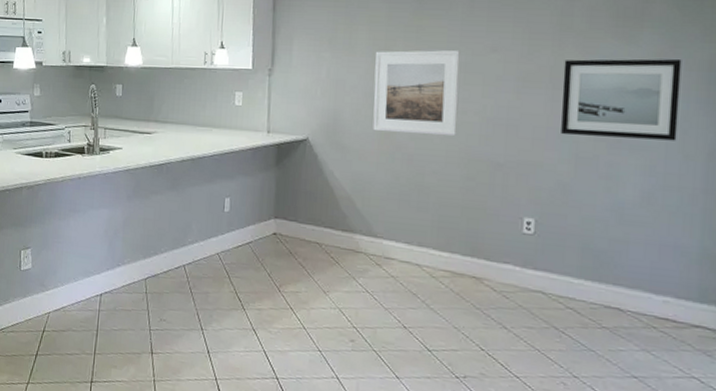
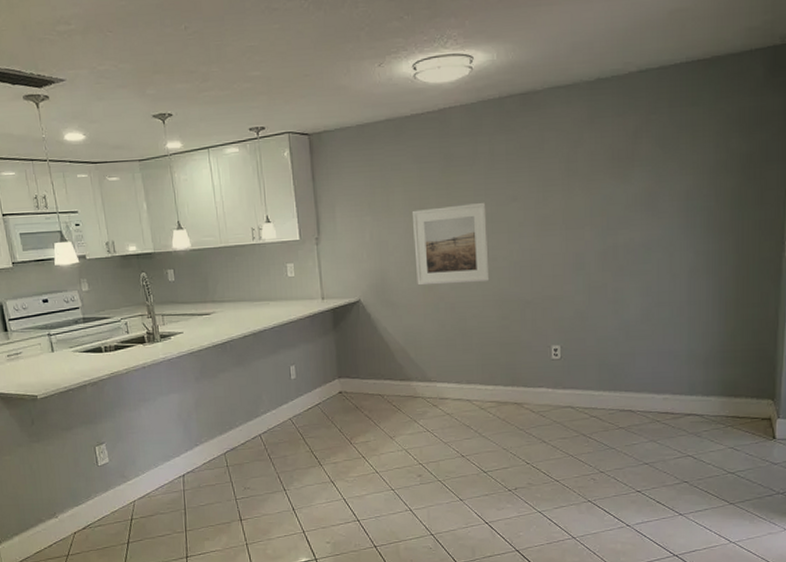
wall art: present [561,59,682,141] -> none [573,192,665,268]

